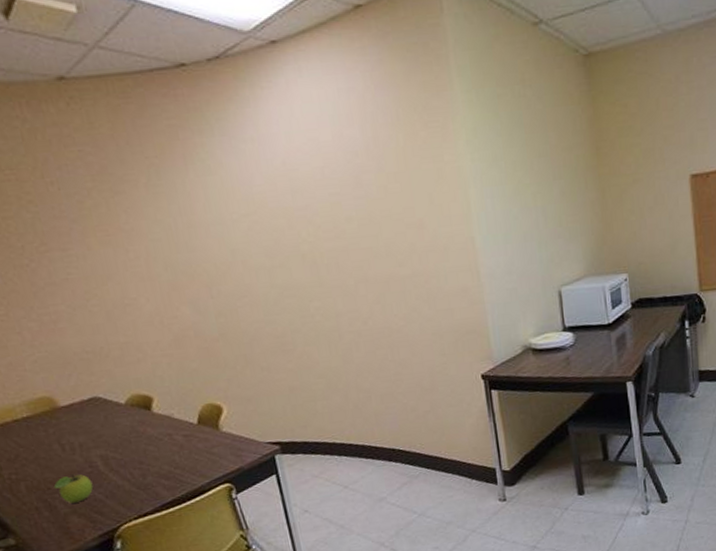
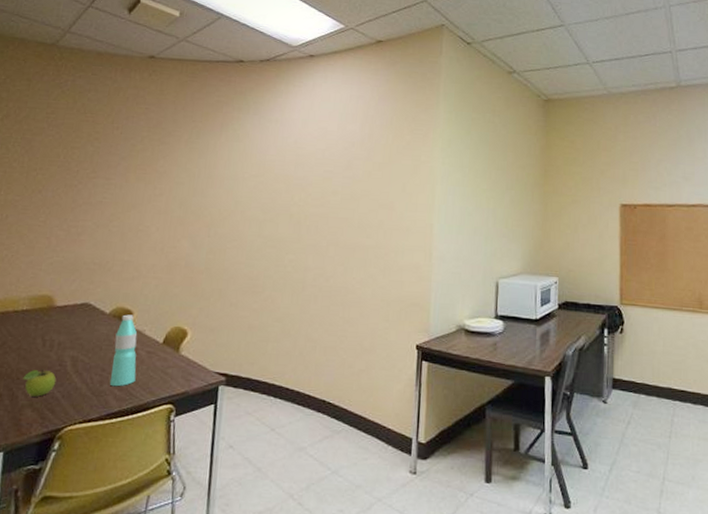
water bottle: none [141,400,181,478] -> present [110,314,138,387]

